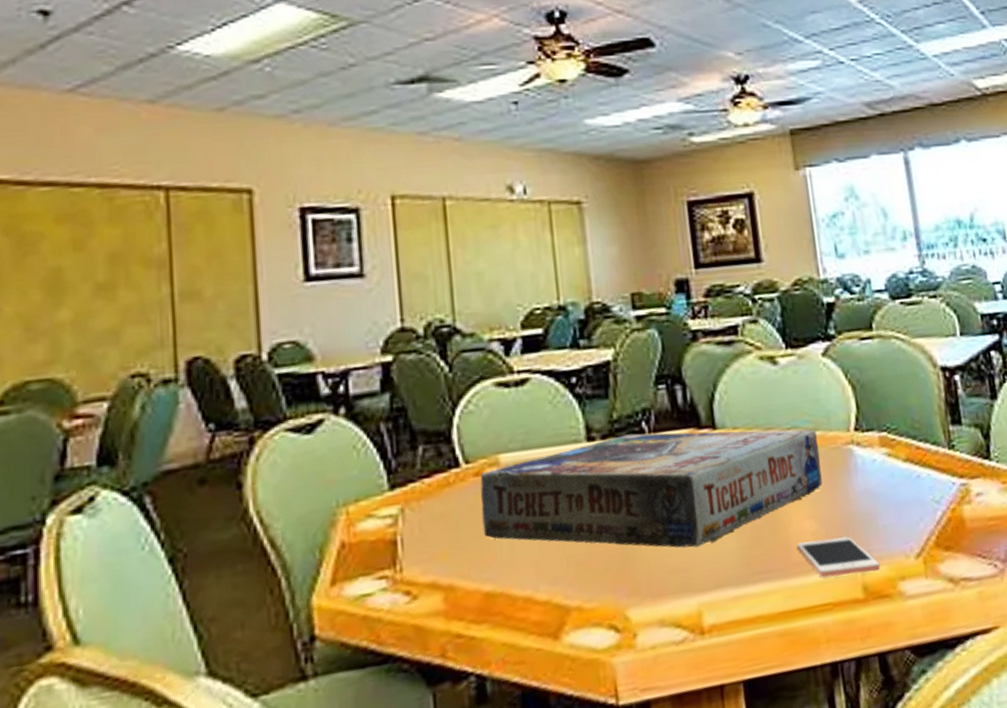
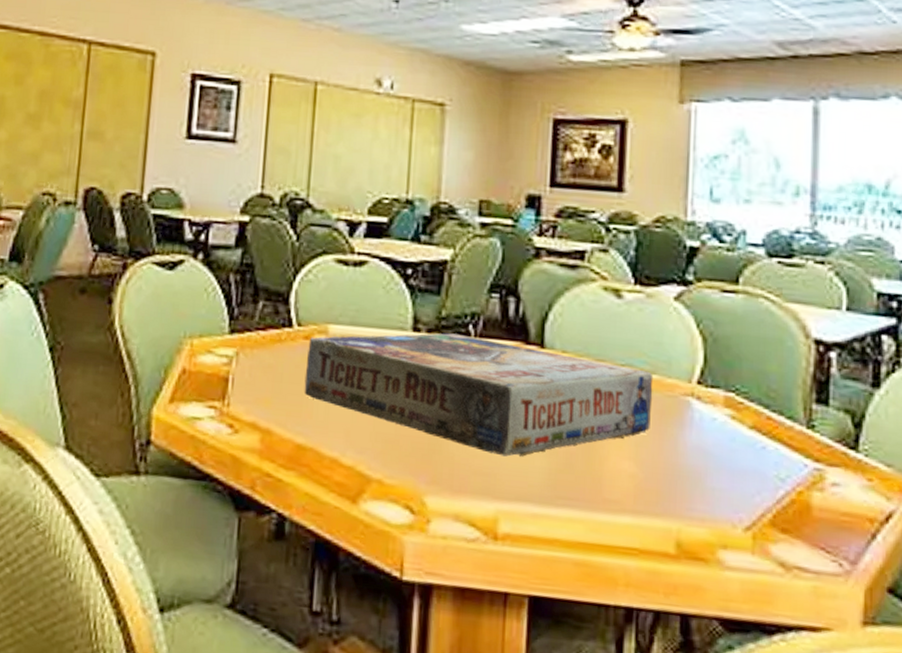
cell phone: present [797,536,880,578] -> none [611,480,700,532]

